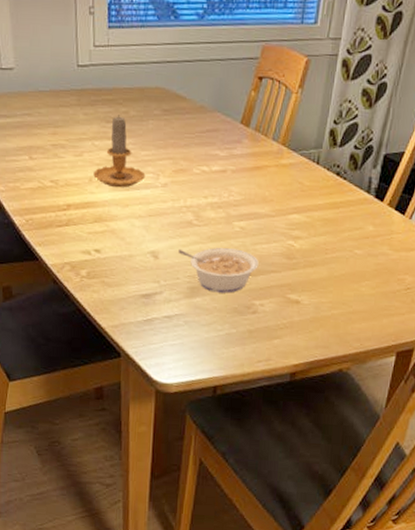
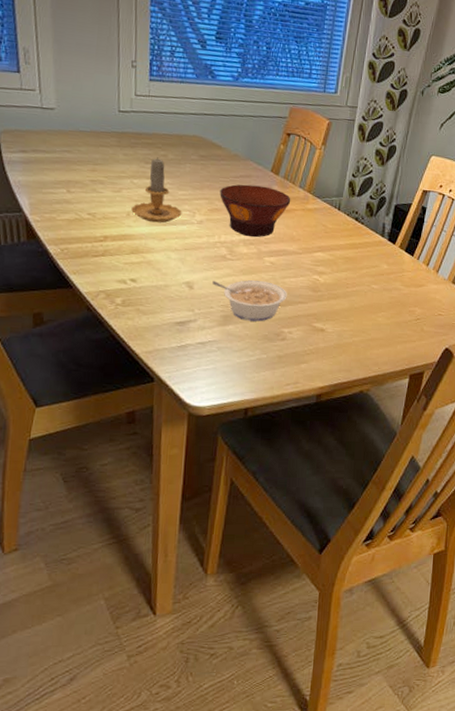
bowl: none [185,140,263,200] -> present [220,184,291,238]

